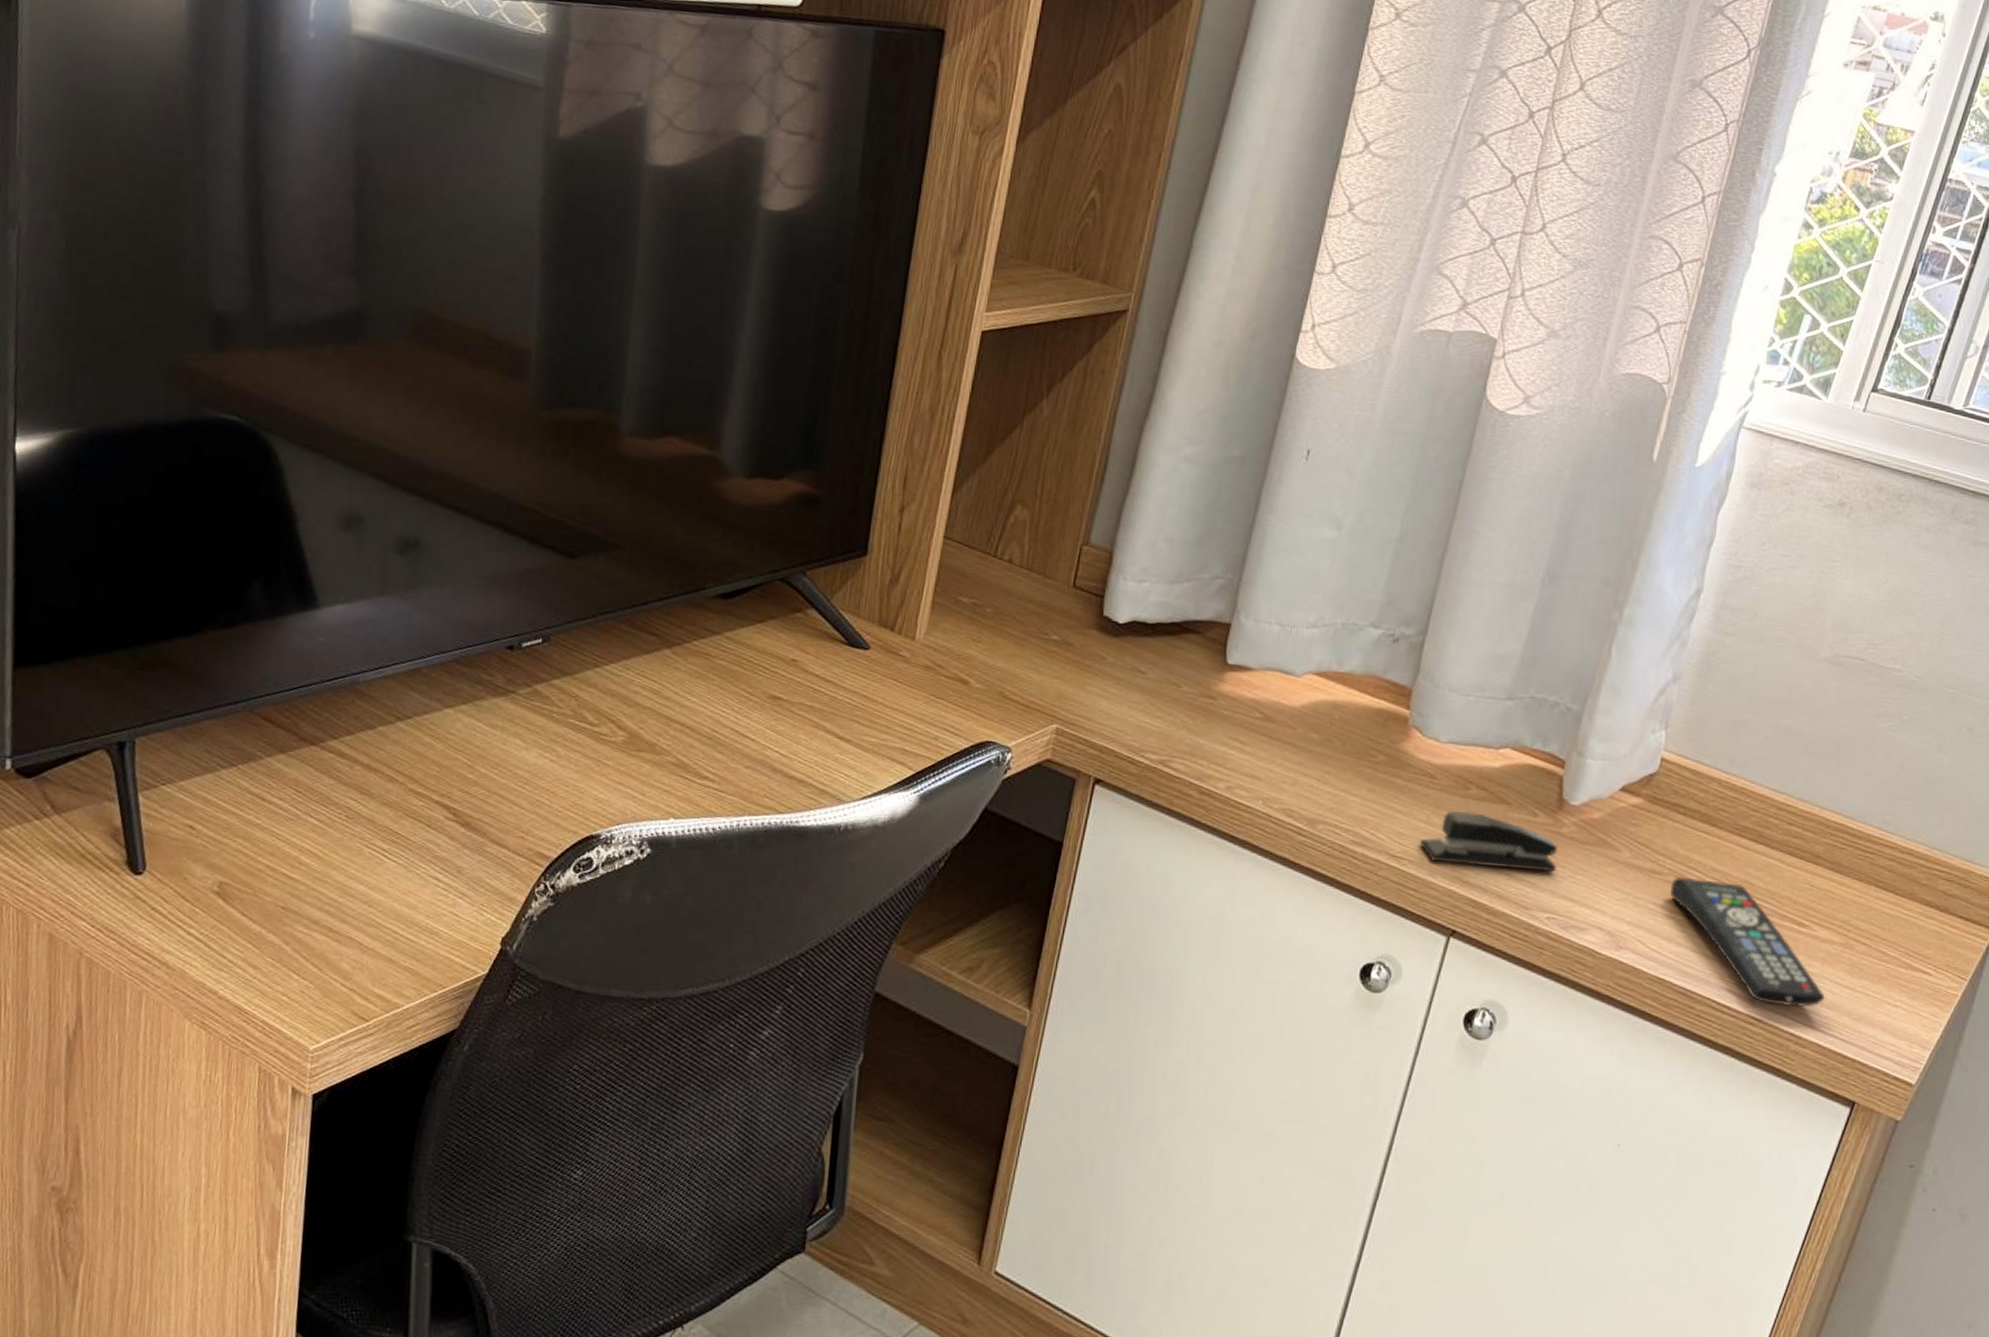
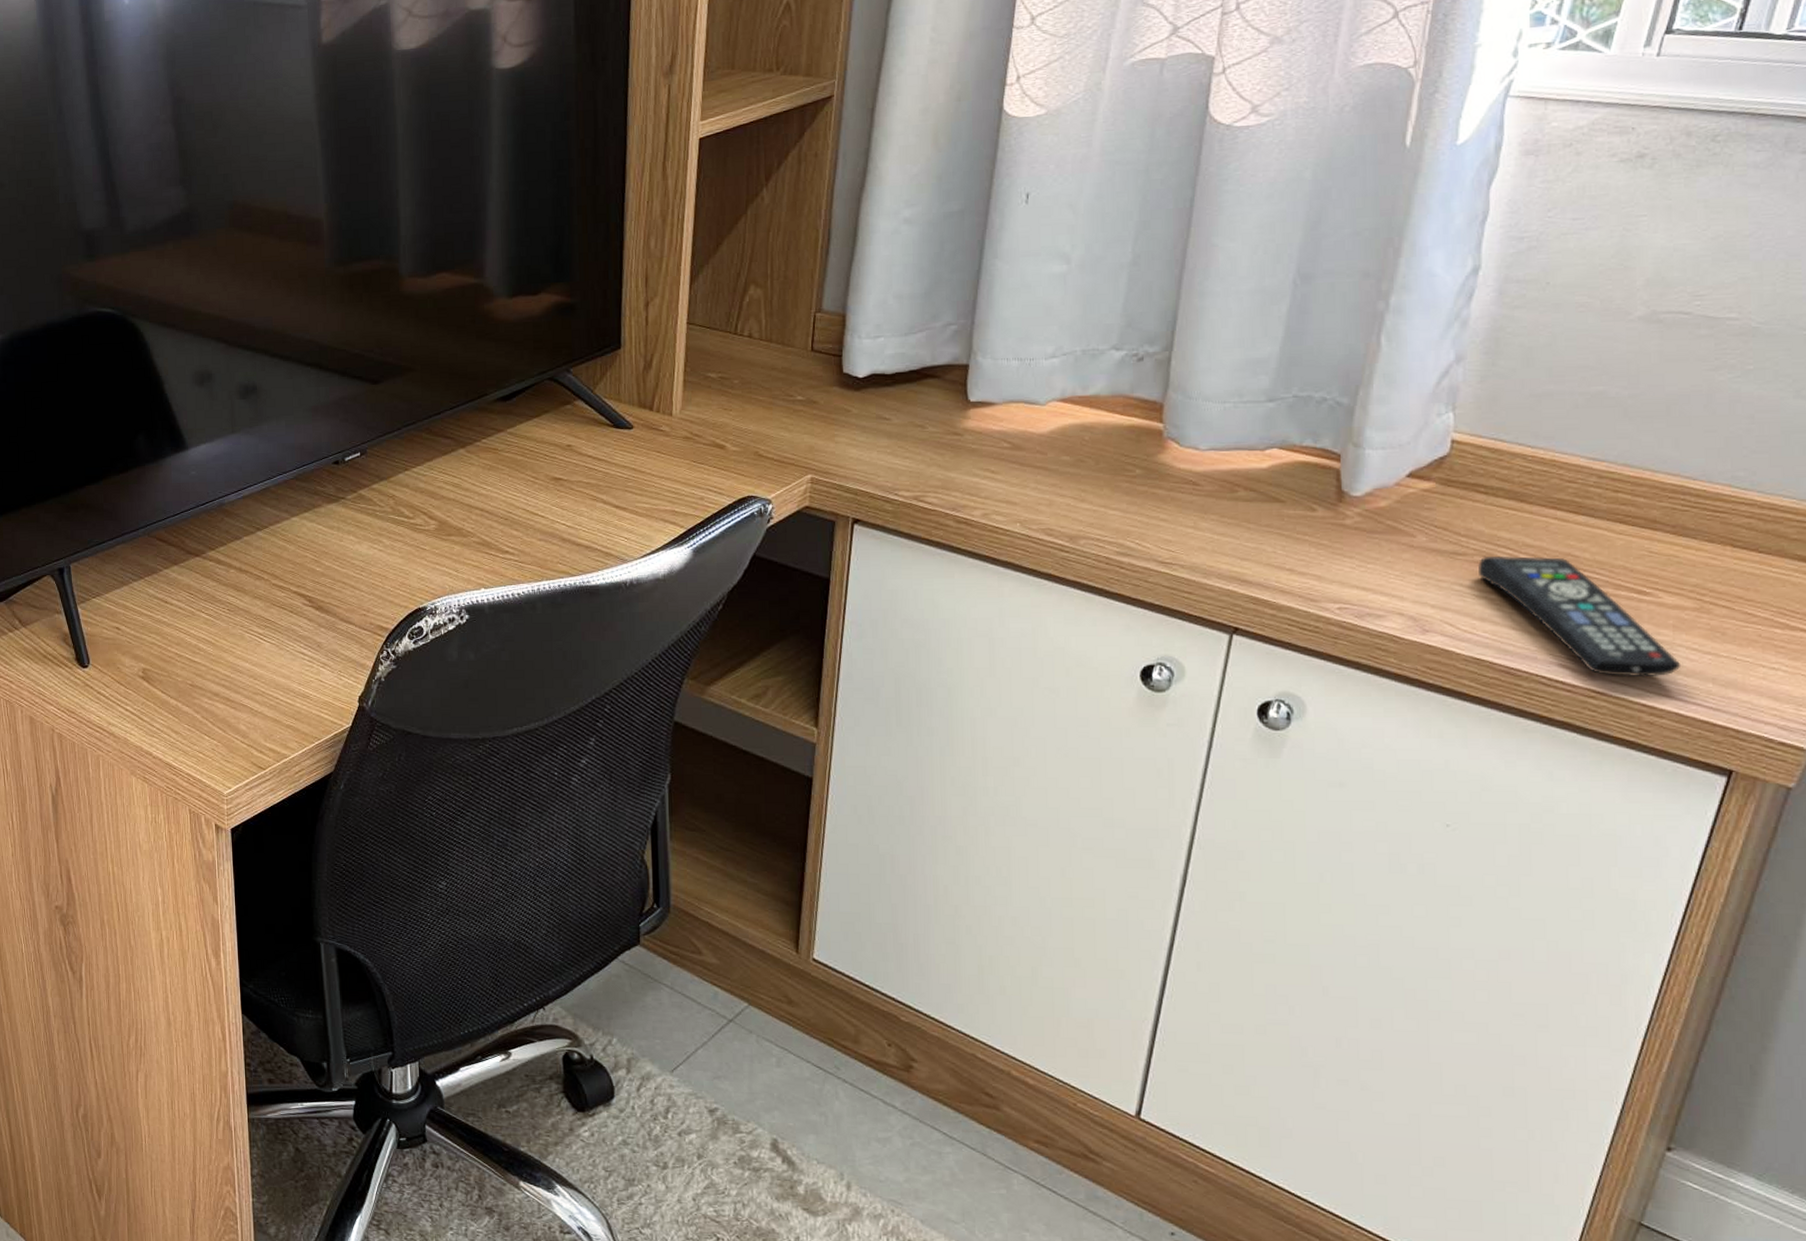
stapler: present [1419,811,1557,872] -> none [1189,513,1344,565]

